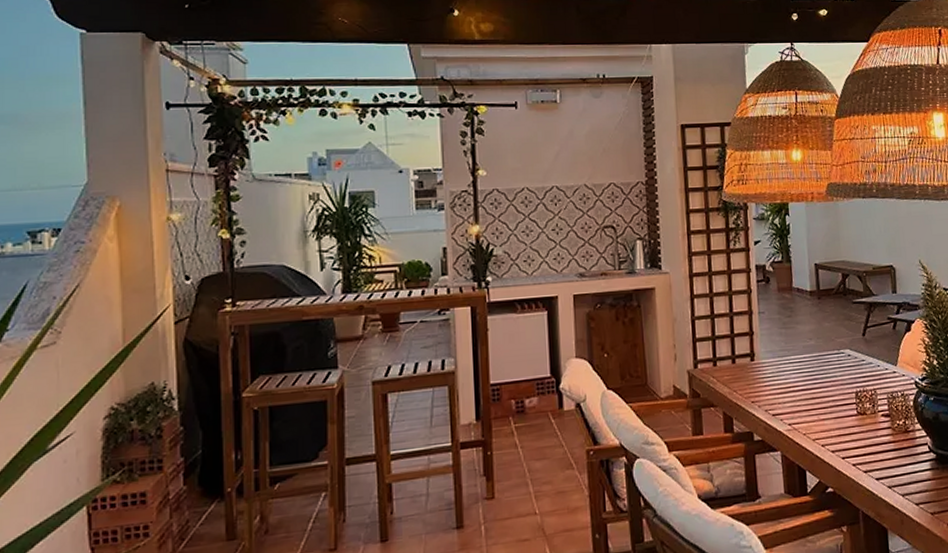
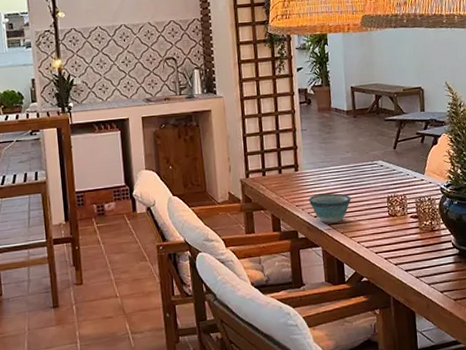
bowl: none [765,387,815,423] -> present [308,193,351,223]

